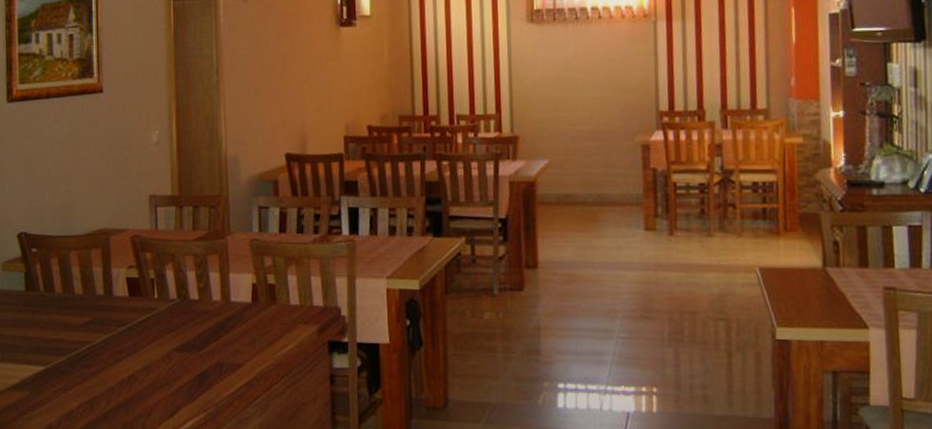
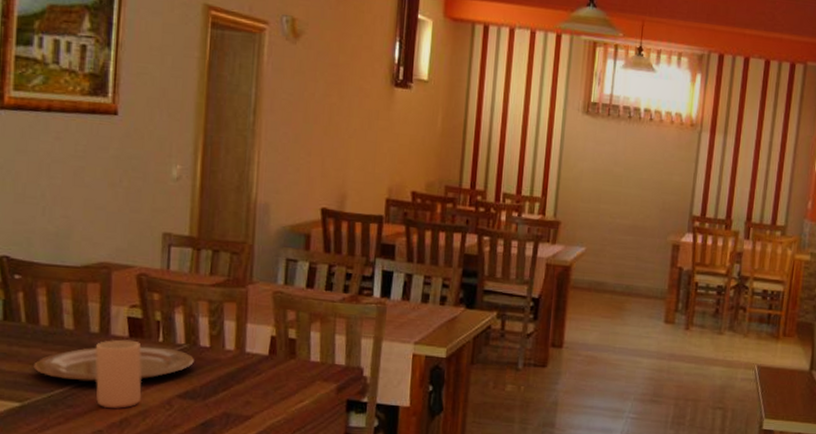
plate: none [53,304,186,342] -> present [33,346,194,382]
cup: none [101,299,144,365] -> present [95,339,143,408]

